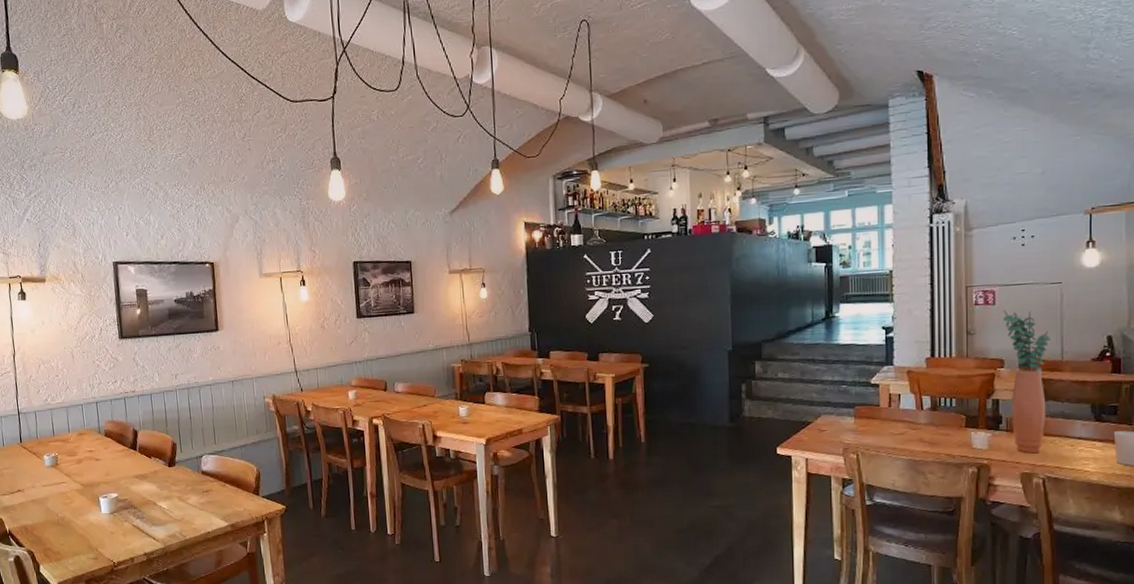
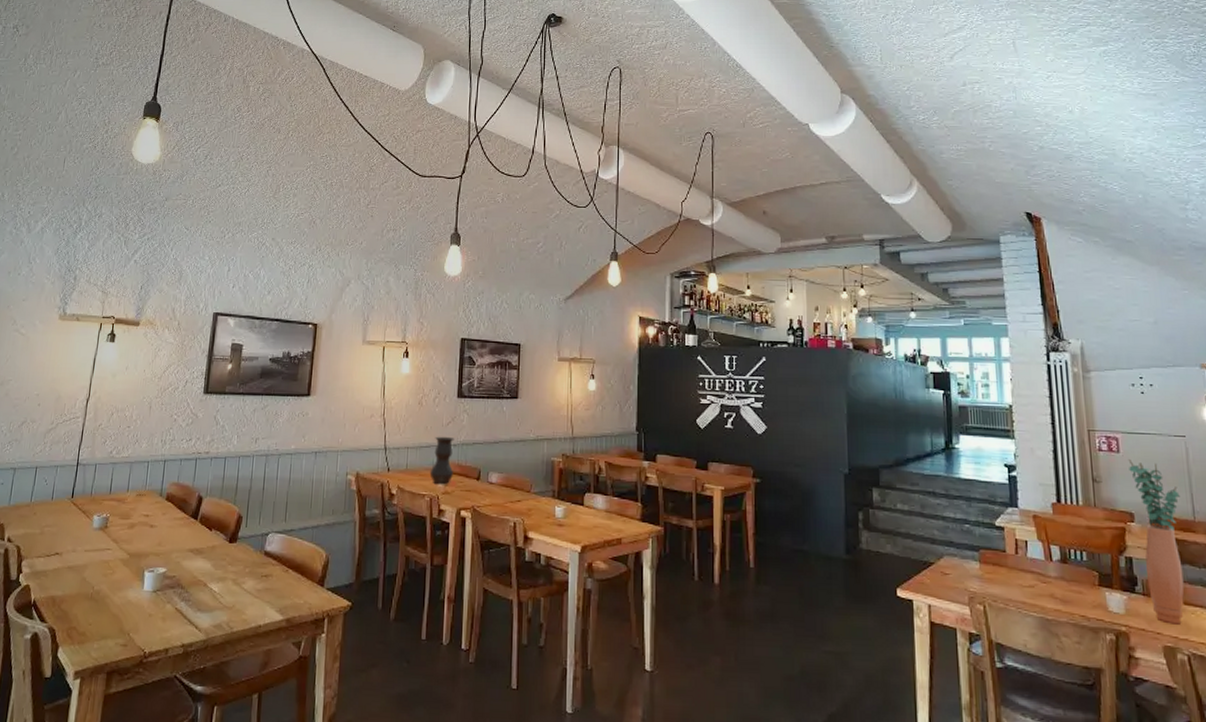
vase: none [340,354,362,399] -> present [429,436,455,485]

